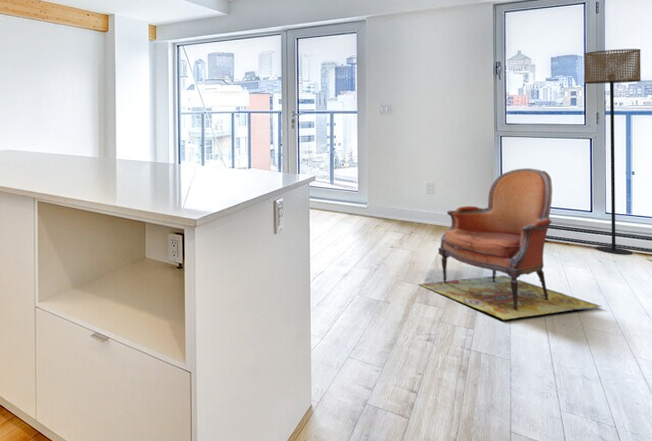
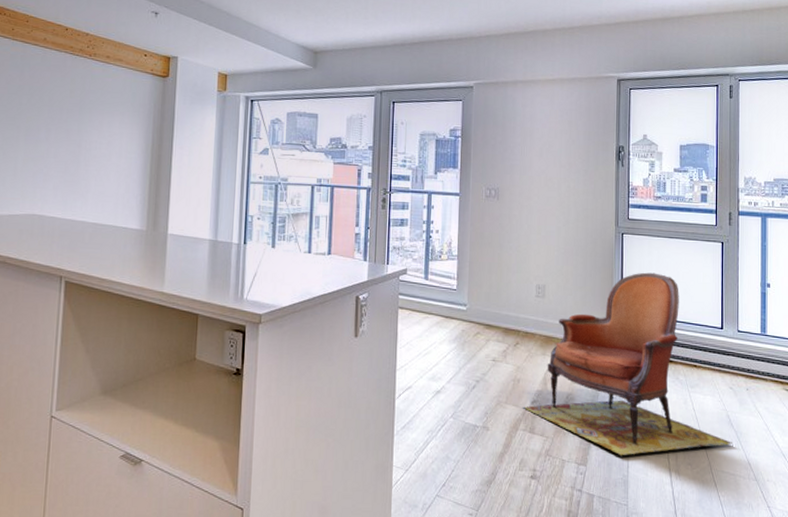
floor lamp: present [584,49,641,255] -> none [715,140,778,383]

